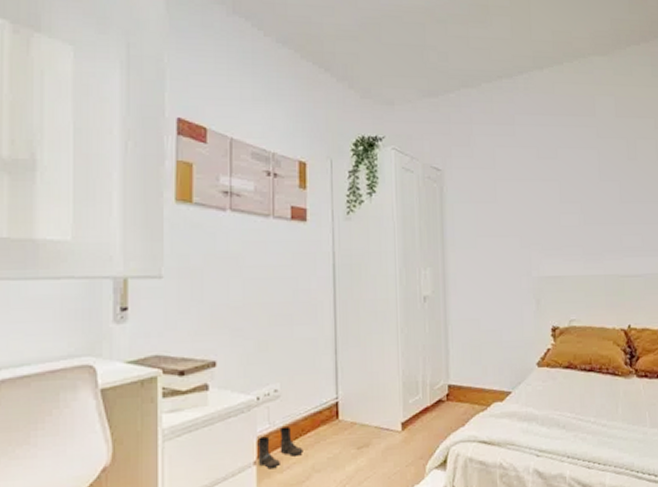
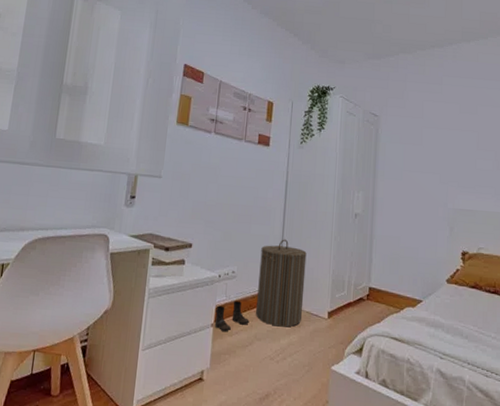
laundry hamper: none [309,339,370,451] -> present [256,239,307,327]

